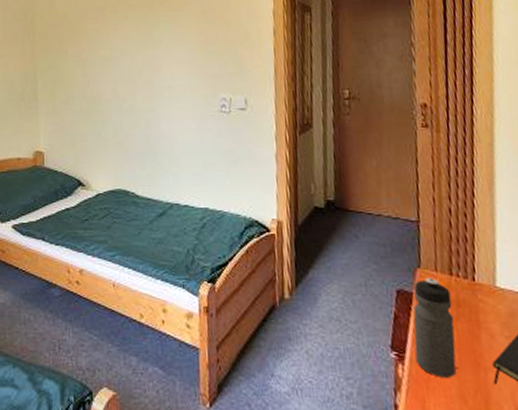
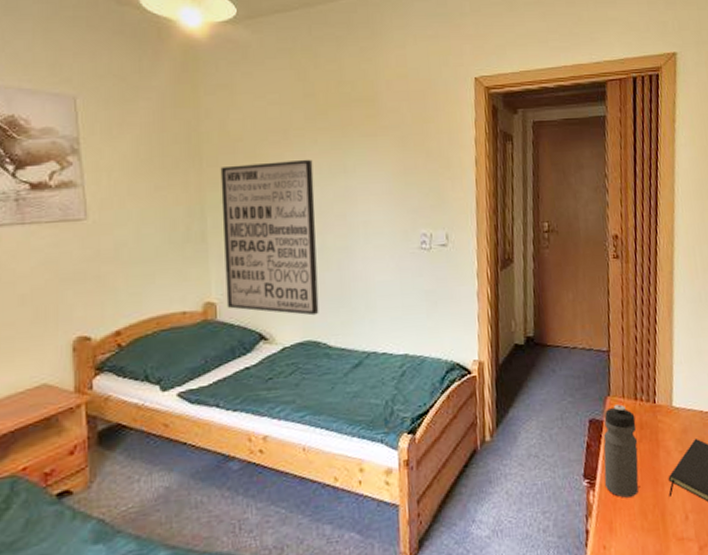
wall art: none [49,32,129,167] -> present [220,159,319,316]

